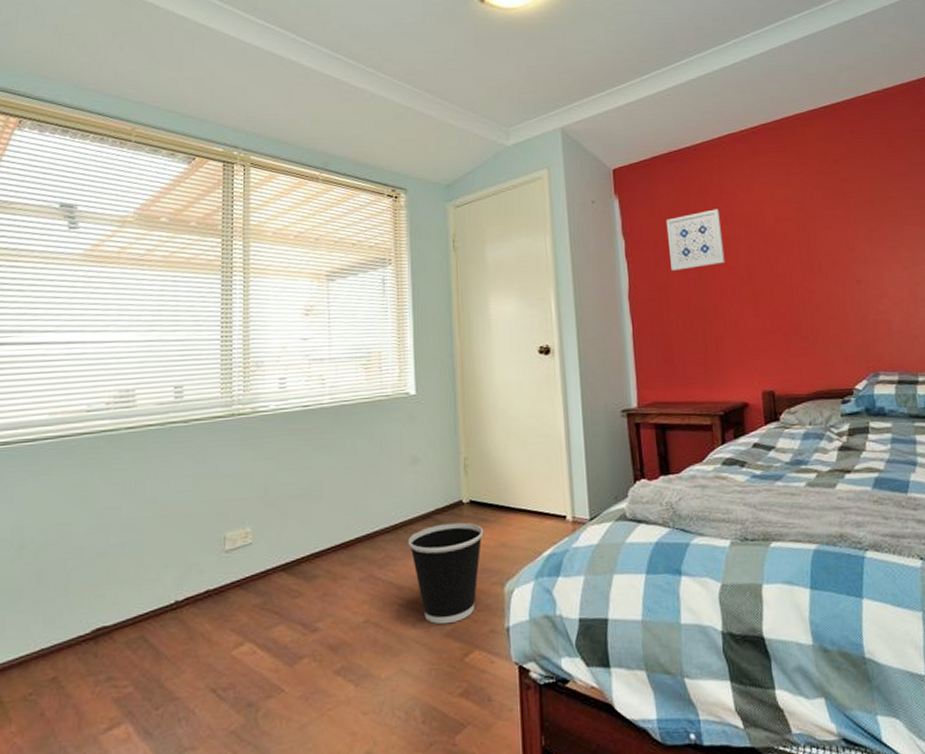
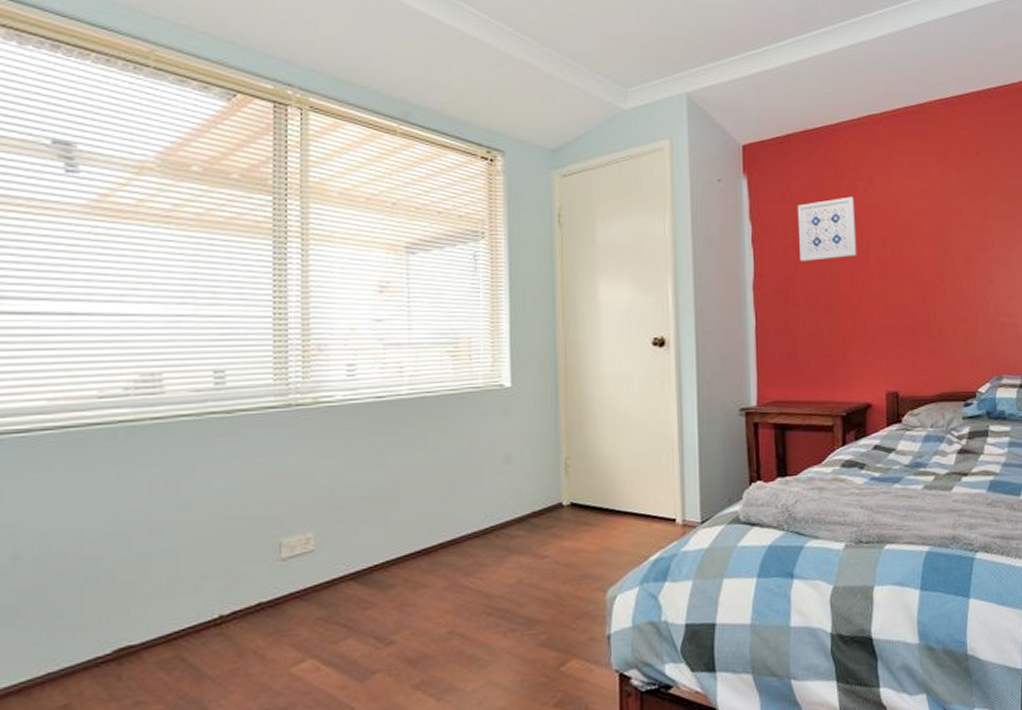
wastebasket: present [408,522,484,625] -> none [499,526,585,634]

